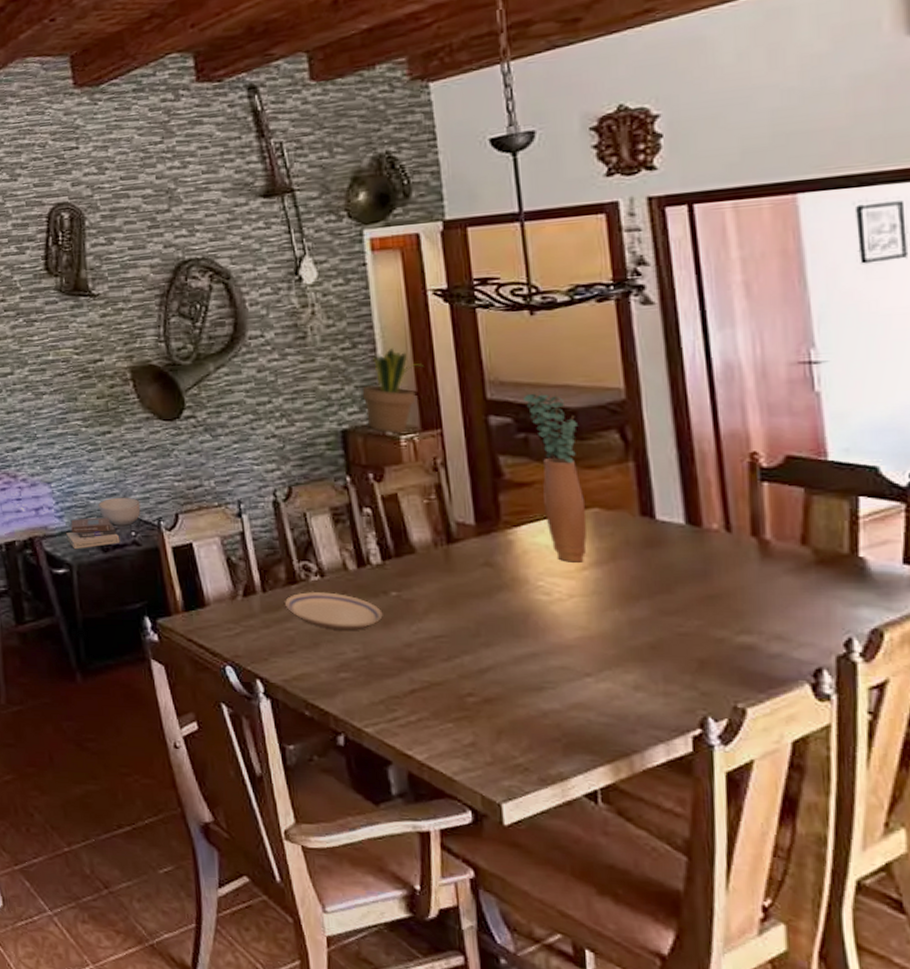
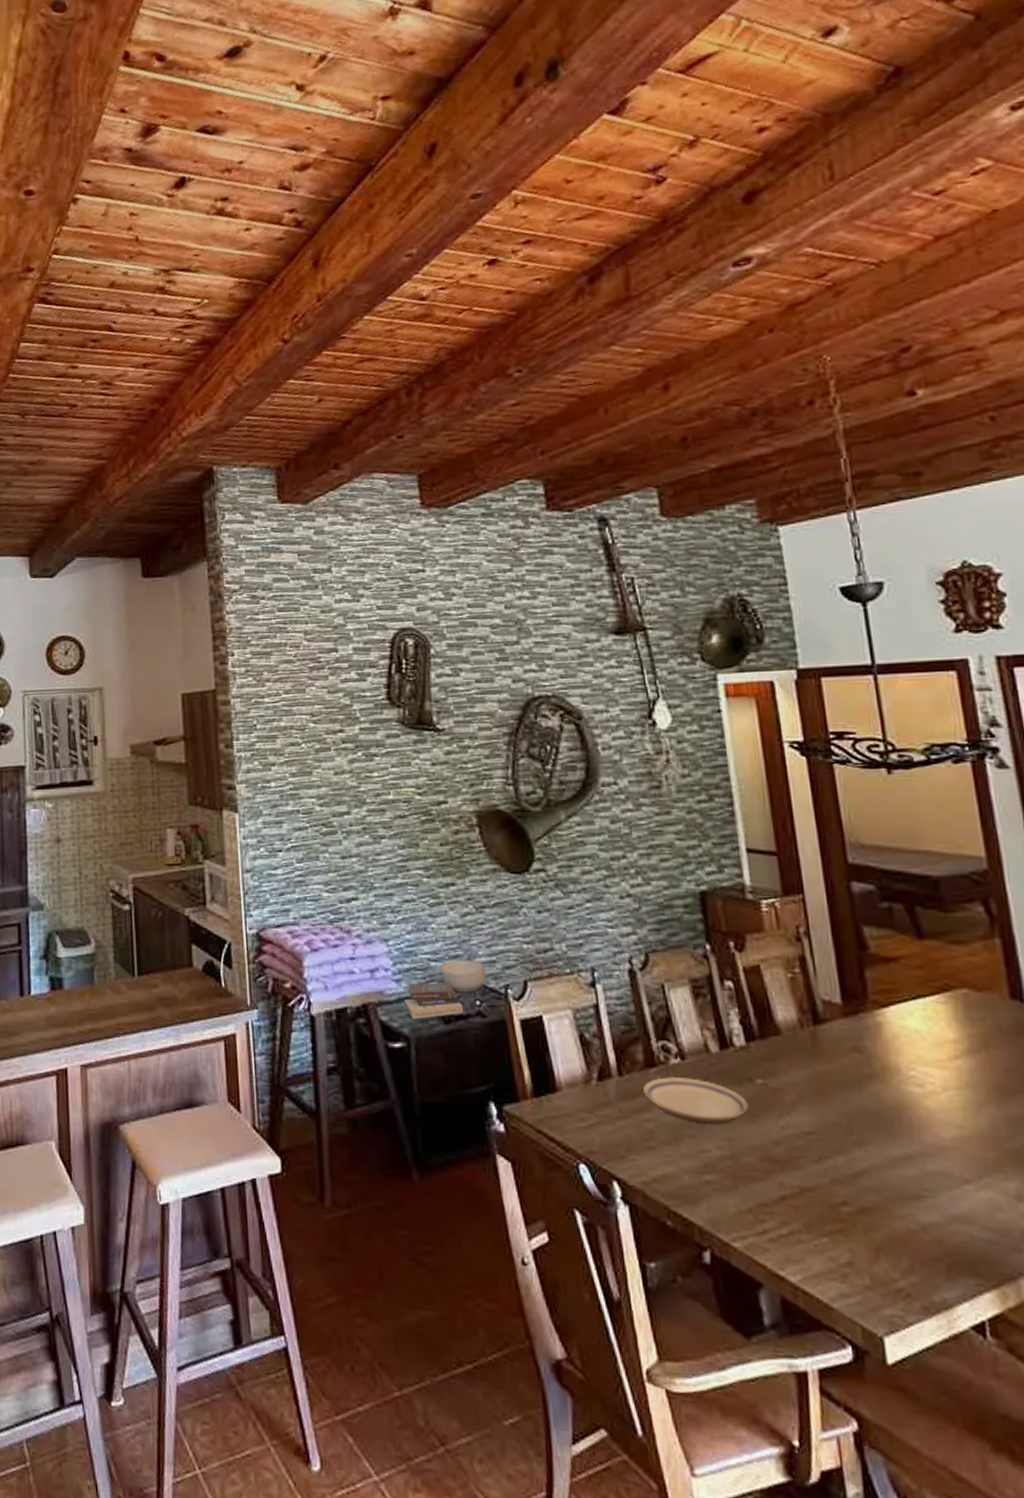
potted plant: present [362,347,425,435] -> none [720,802,784,899]
vase: present [522,387,588,562] -> none [884,852,959,1050]

